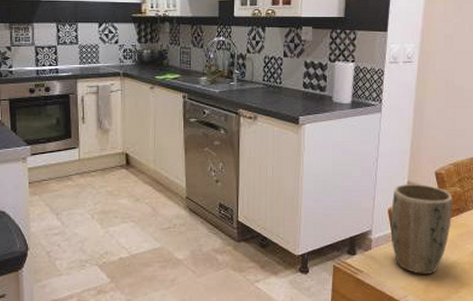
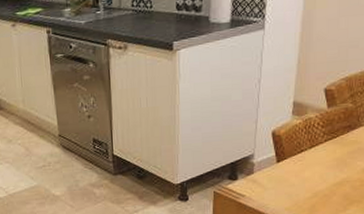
plant pot: present [390,184,453,275] -> none [274,102,343,195]

